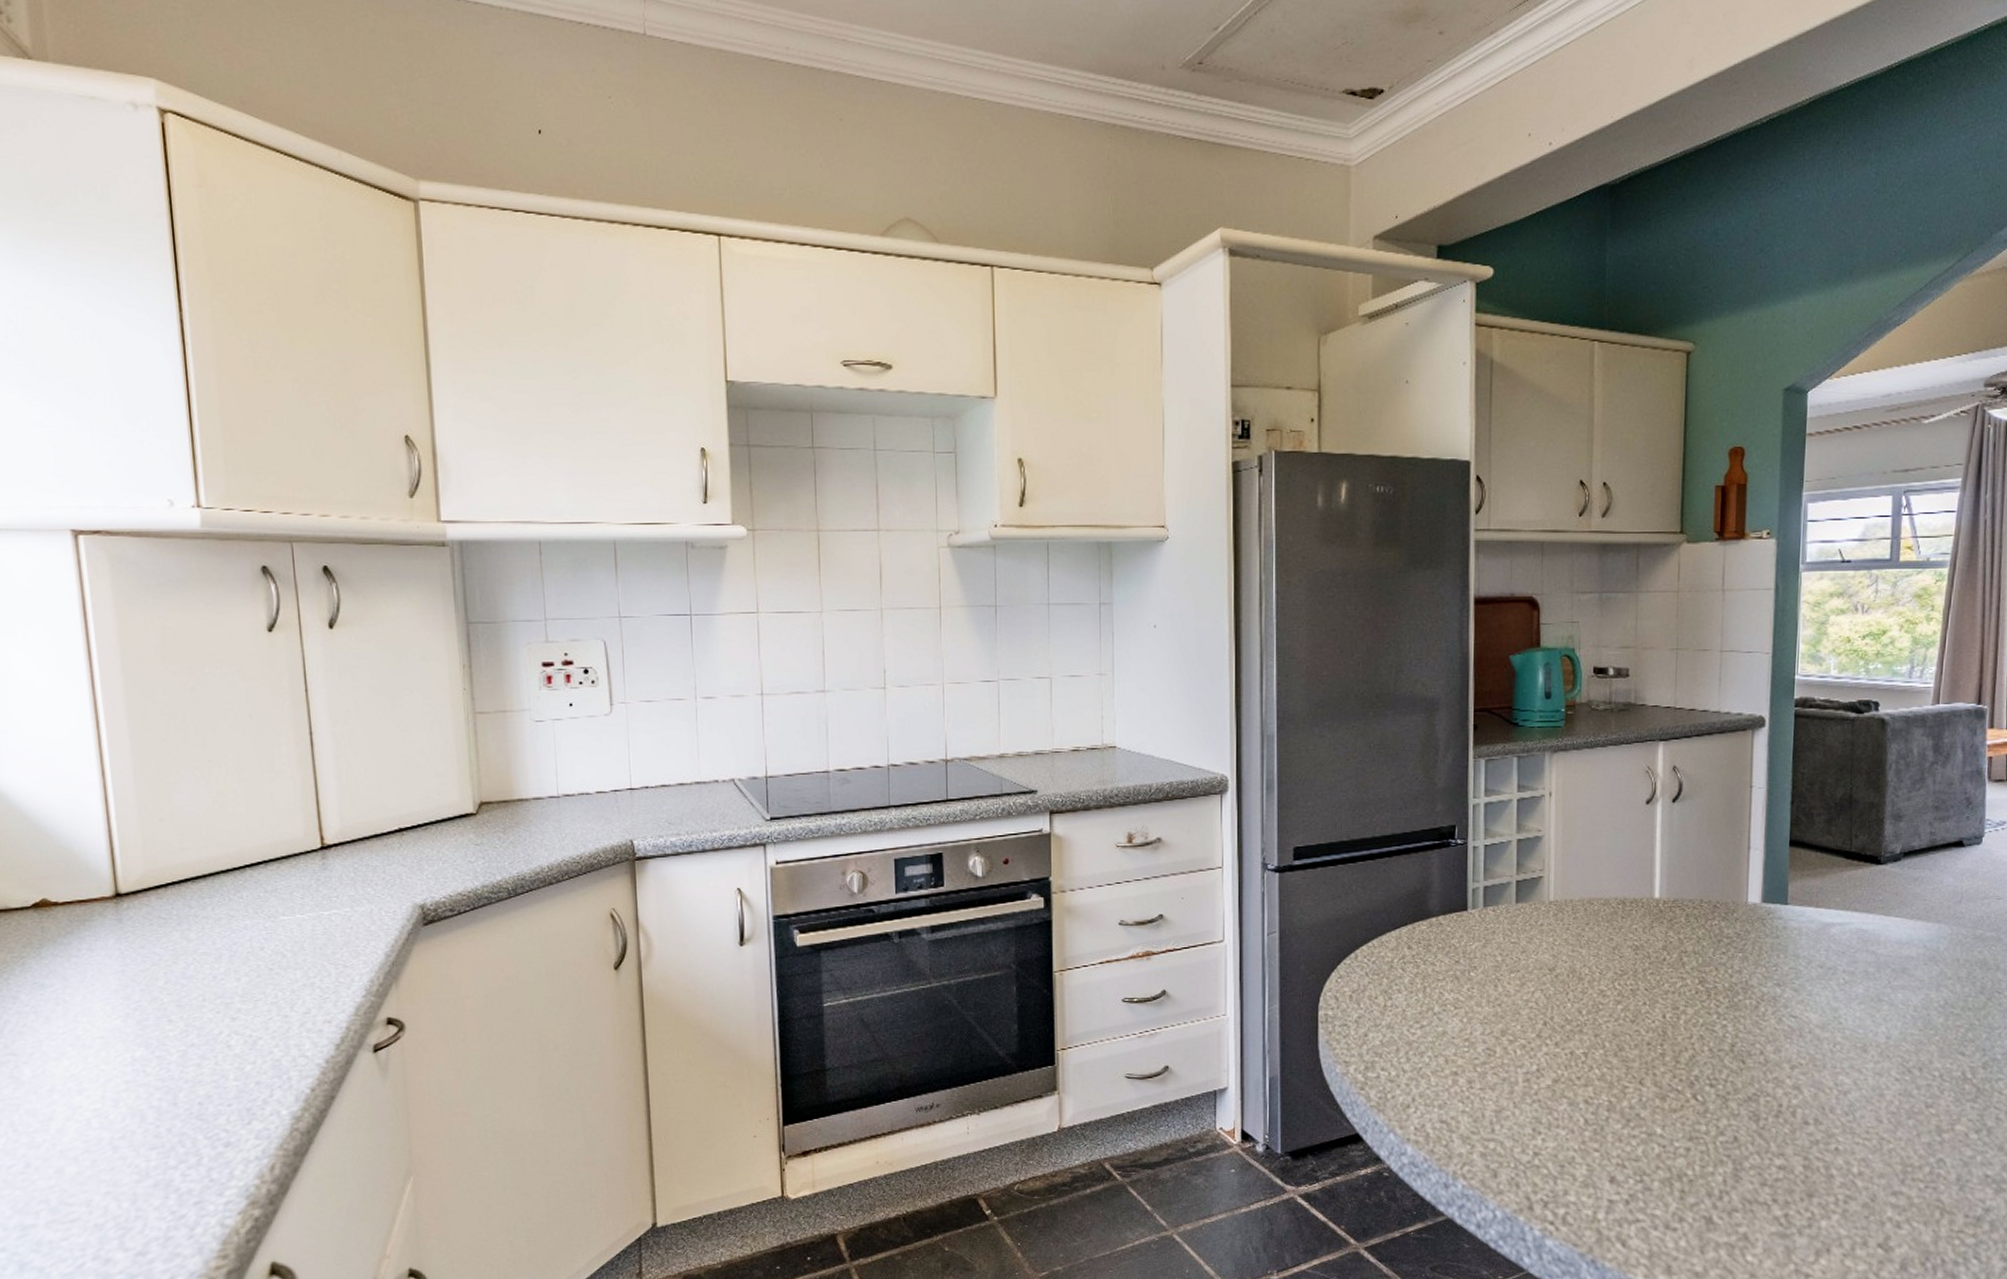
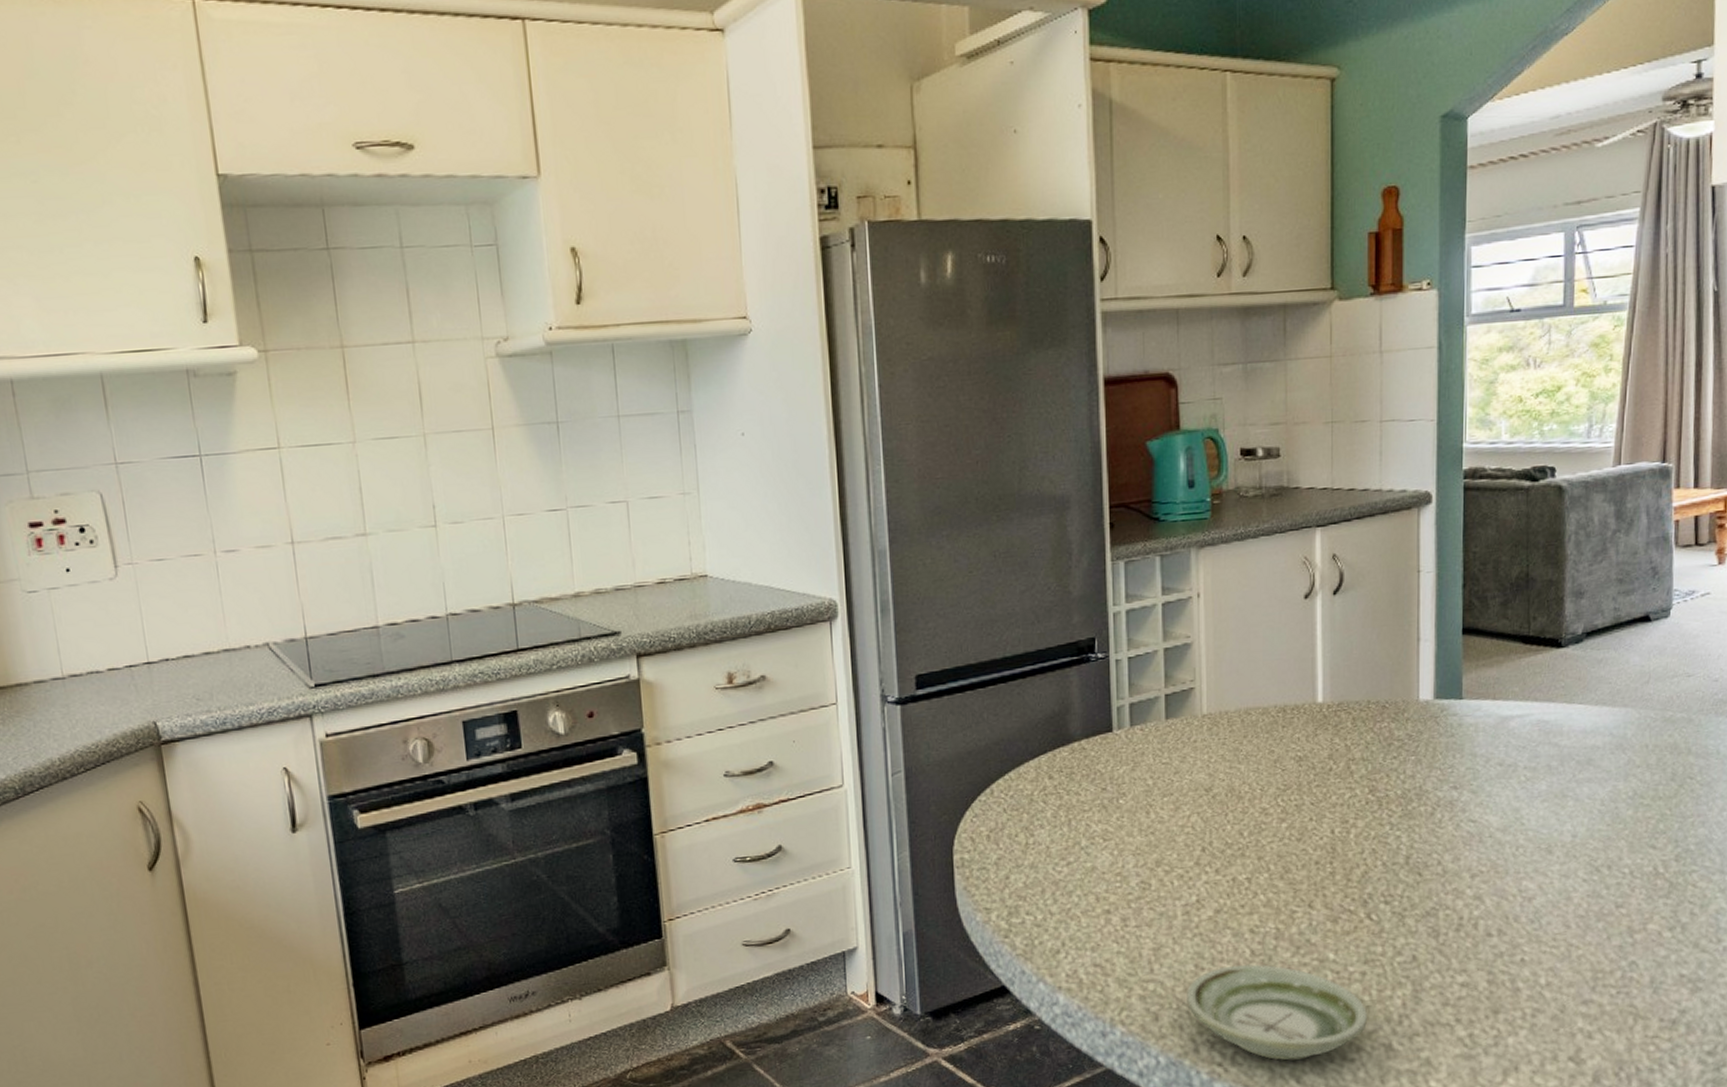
saucer: none [1523,1132,1690,1225] -> present [1185,964,1367,1061]

